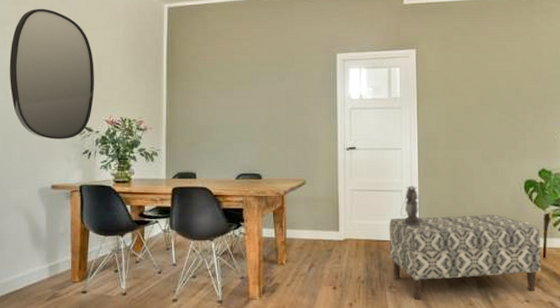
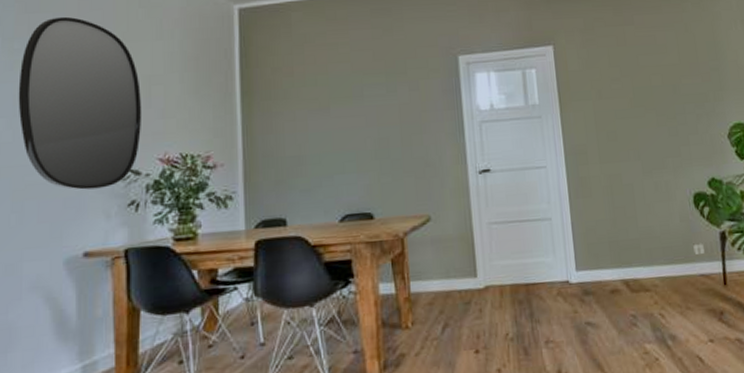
bench: present [389,215,542,300] -> none [538,238,724,355]
lantern: present [400,186,421,228] -> none [550,211,578,264]

